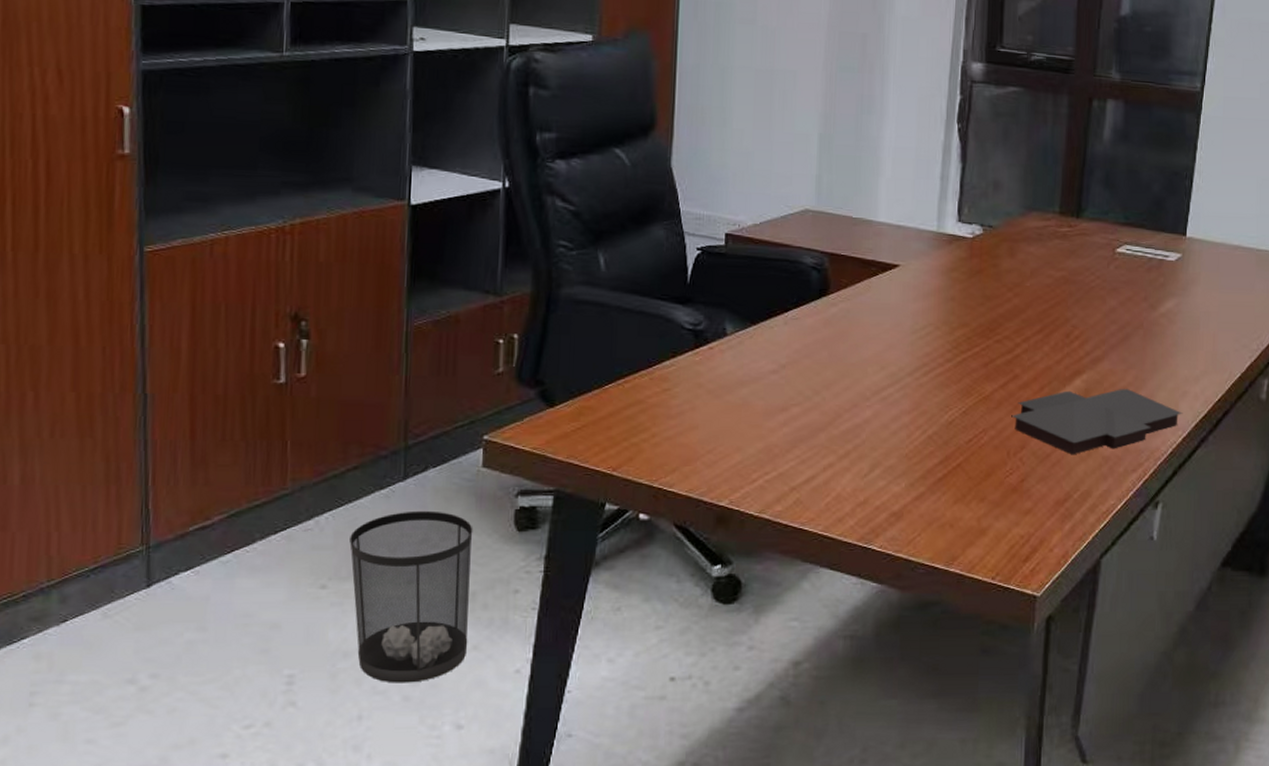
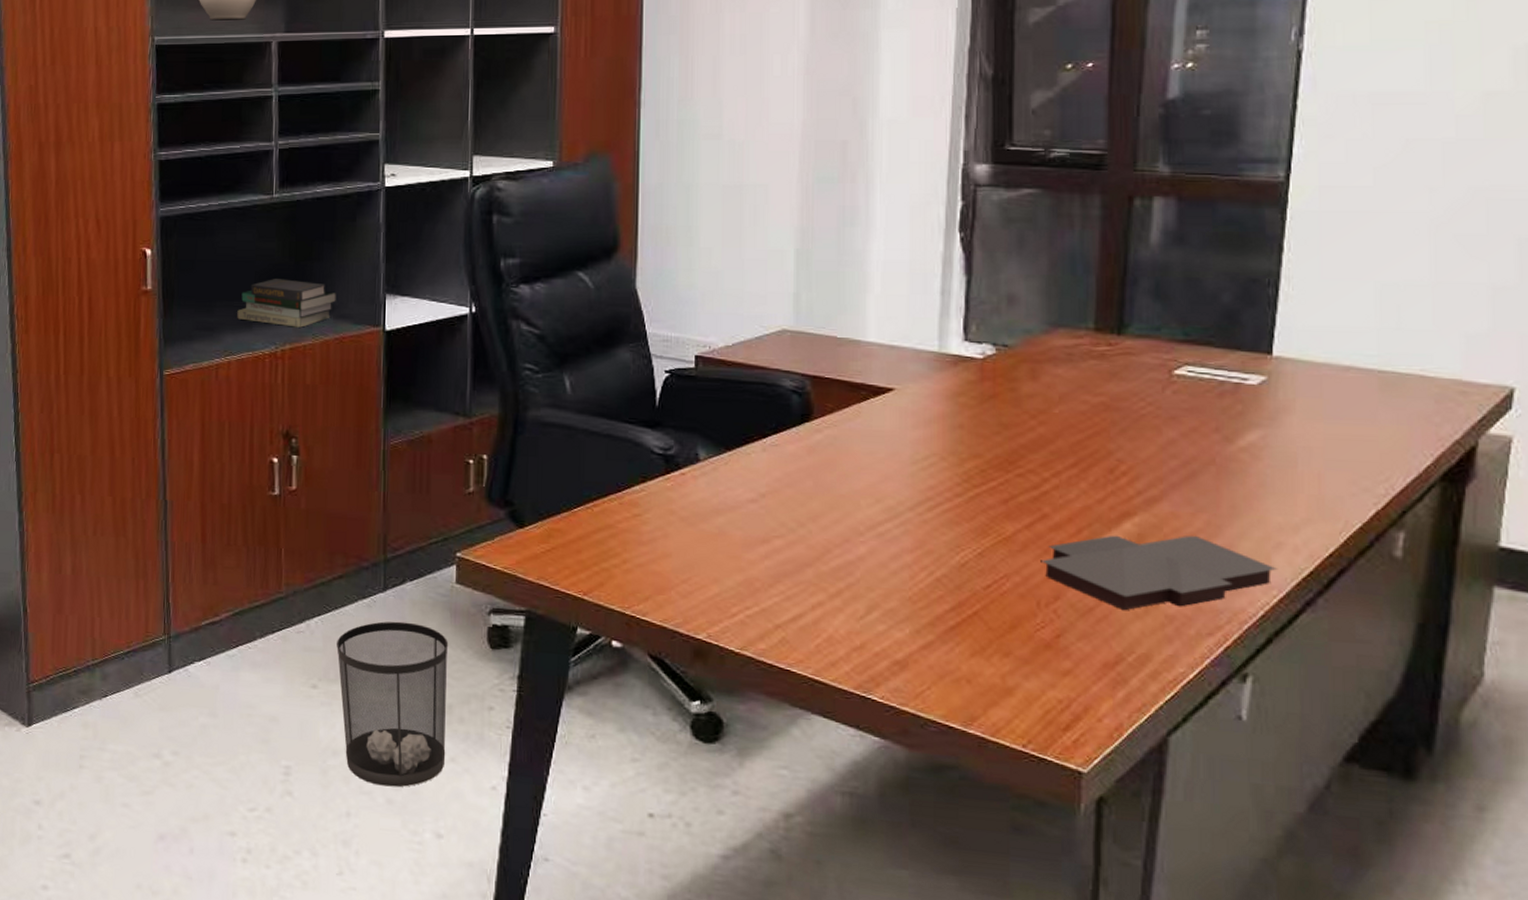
books: none [237,144,356,200] -> present [237,278,336,328]

